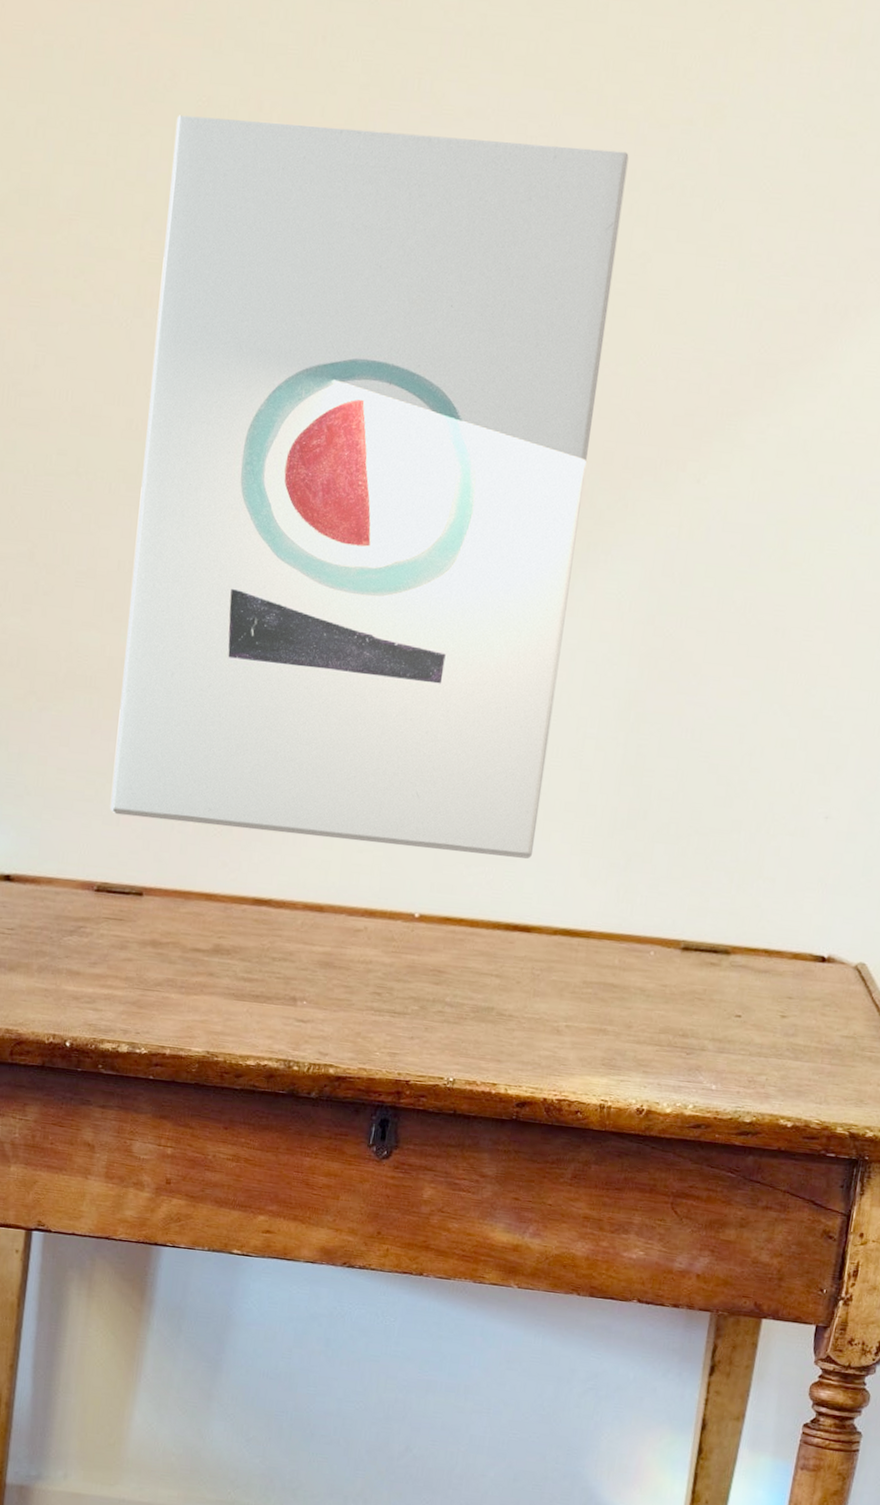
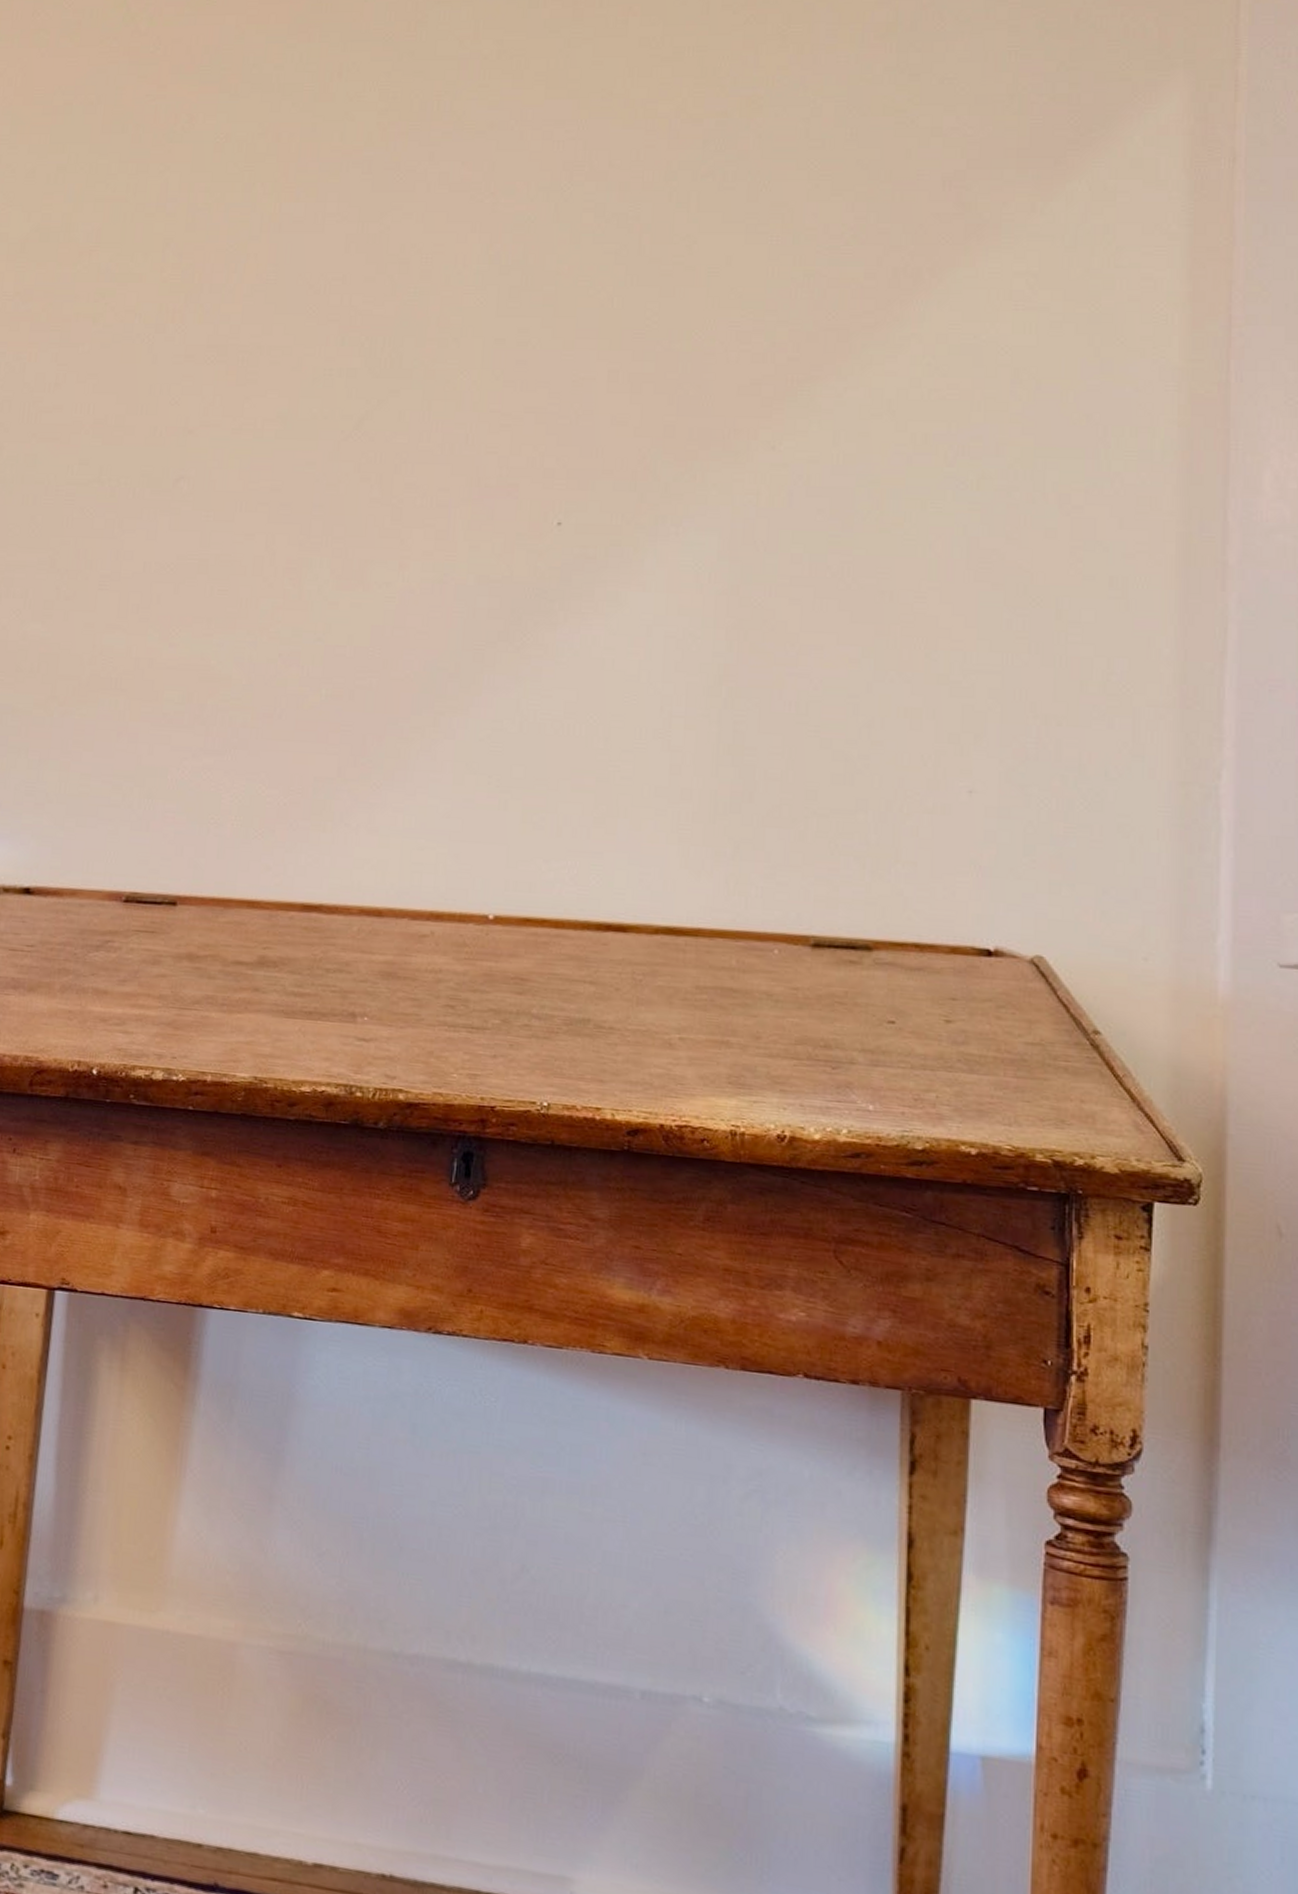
wall art: present [110,115,629,859] -> none [138,146,663,850]

